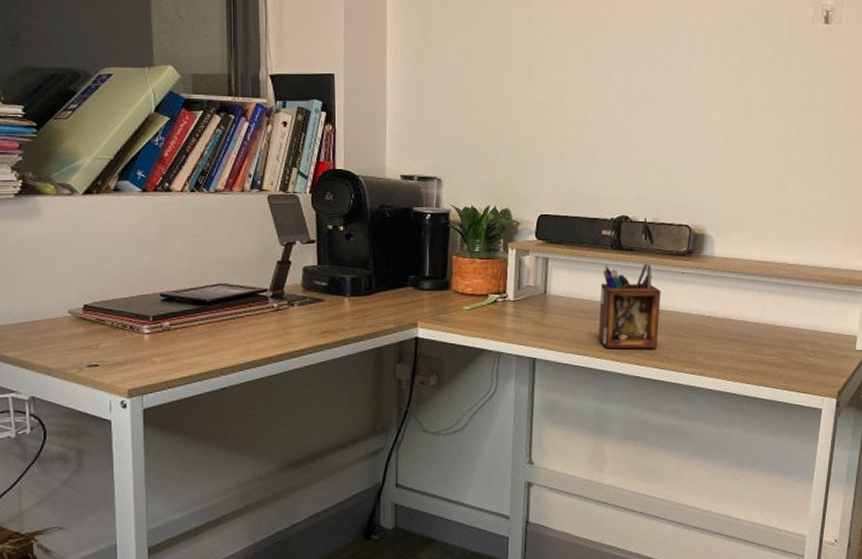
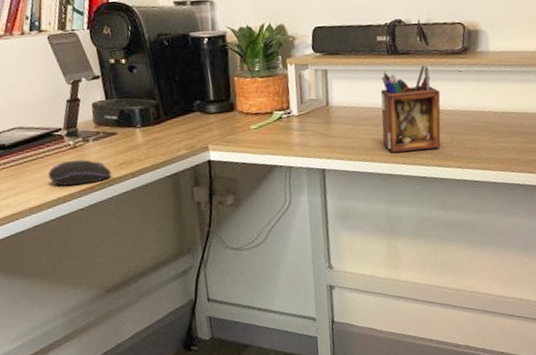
computer mouse: none [245,324,312,350] -> present [47,159,111,186]

